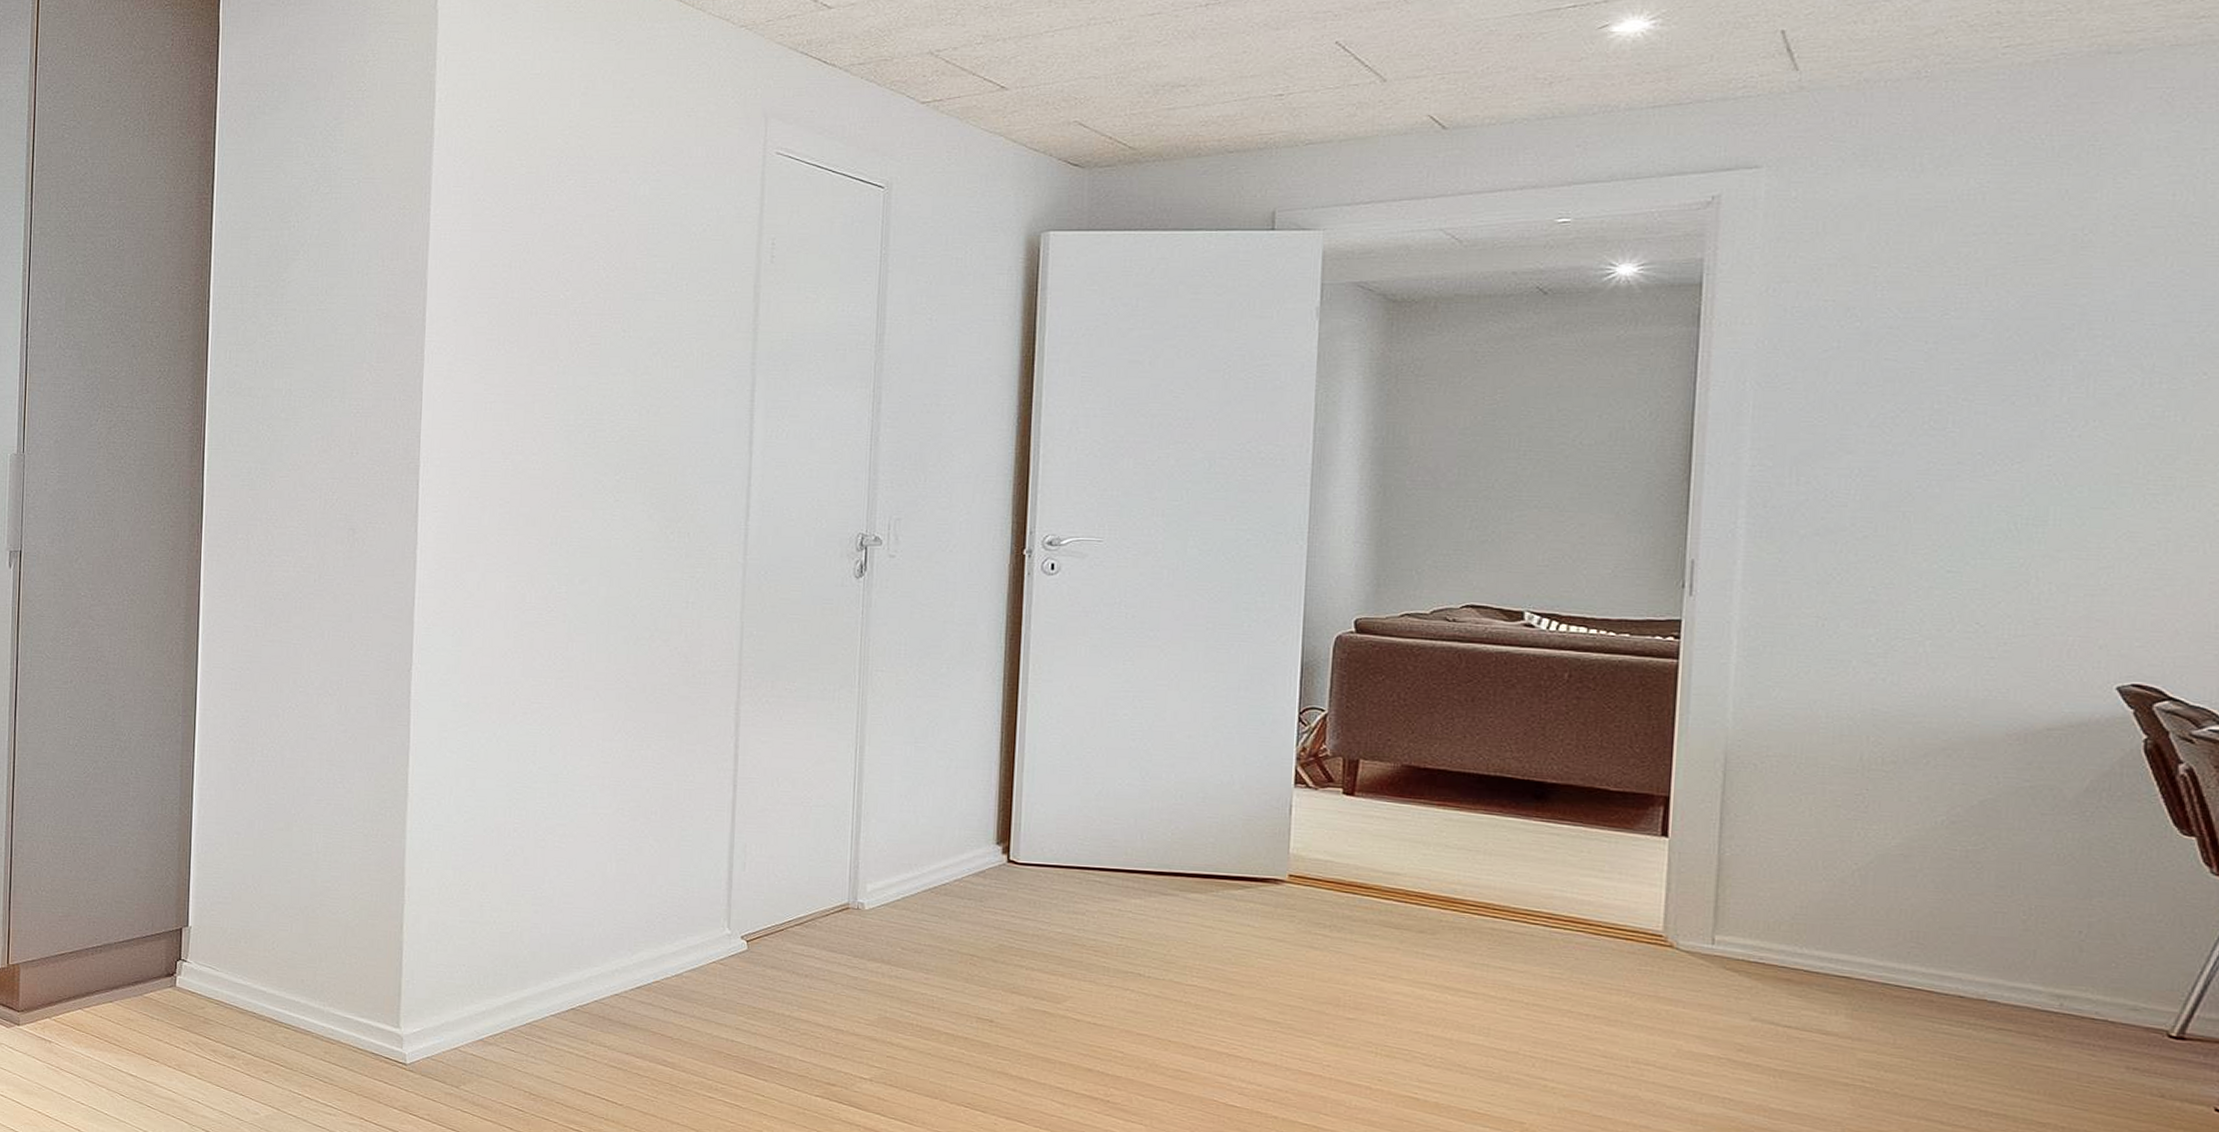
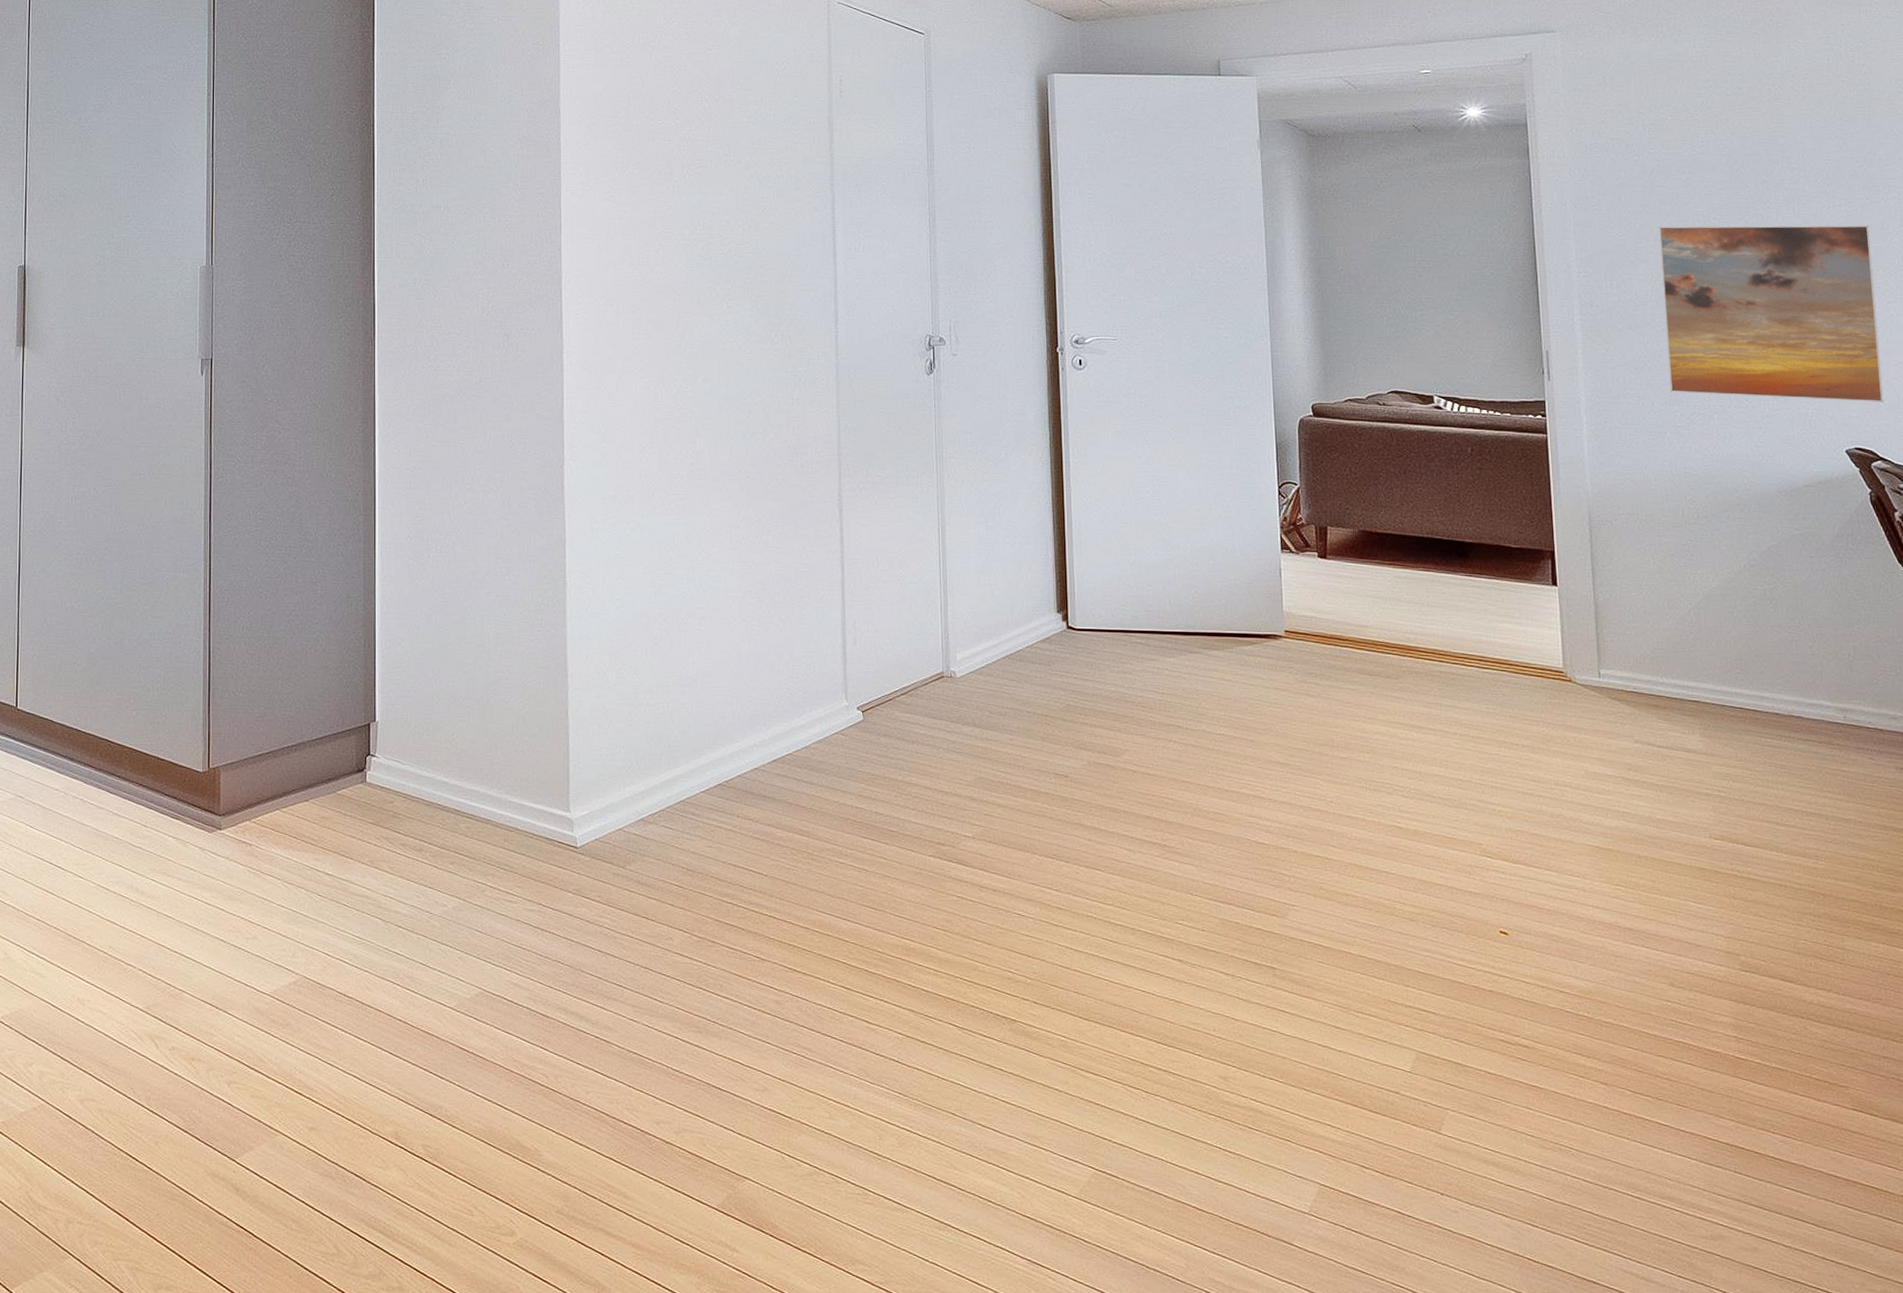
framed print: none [1864,407,2202,630] -> present [1658,225,1884,402]

